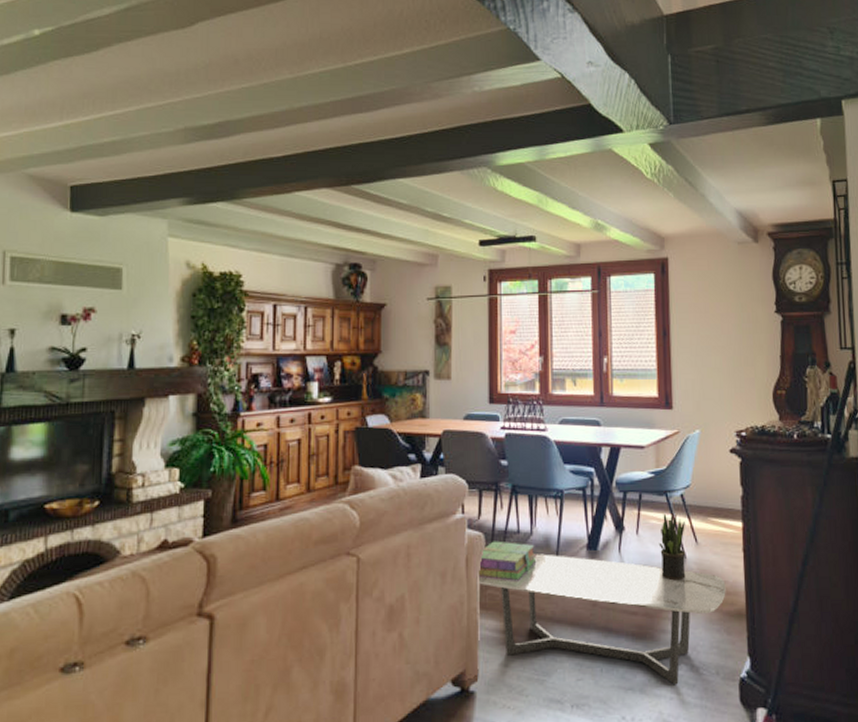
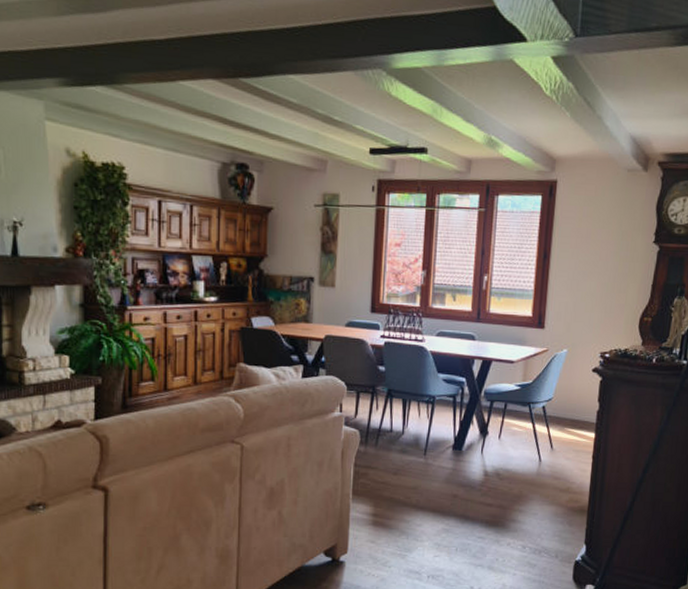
coffee table: present [476,554,726,685] -> none [350,451,573,564]
stack of books: present [479,541,537,581] -> none [353,437,407,473]
potted plant: present [658,514,686,581] -> none [517,422,544,480]

